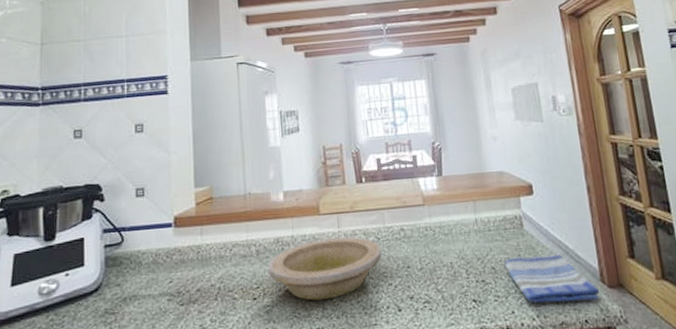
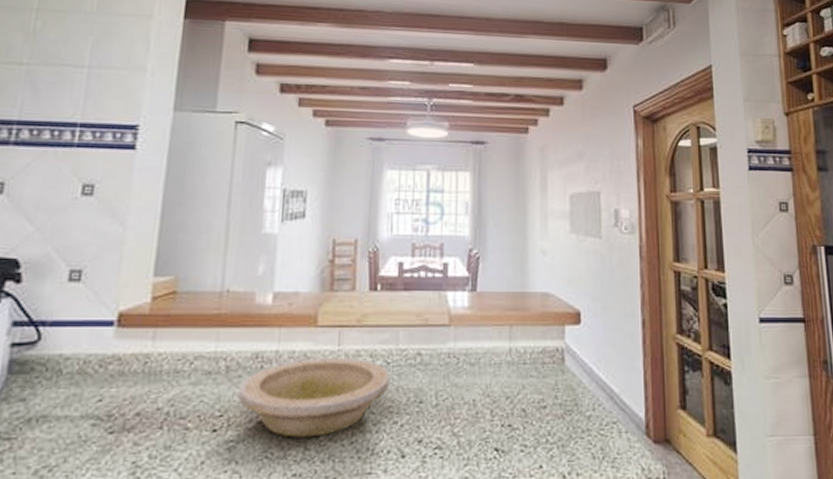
dish towel: present [504,255,600,303] -> none [537,398,644,458]

